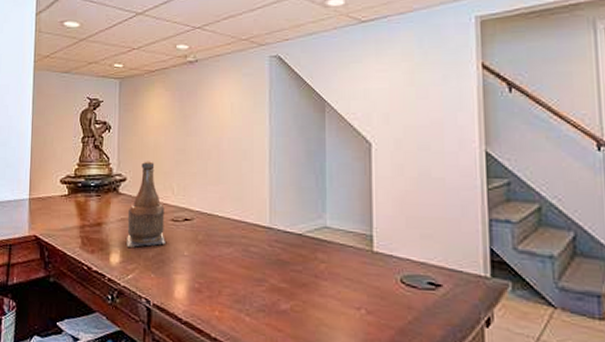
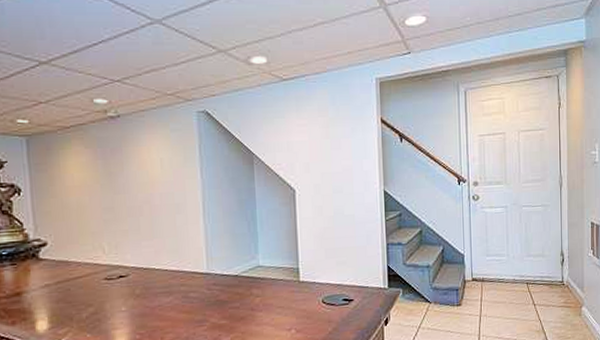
bottle: present [127,161,165,247] -> none [52,222,100,312]

